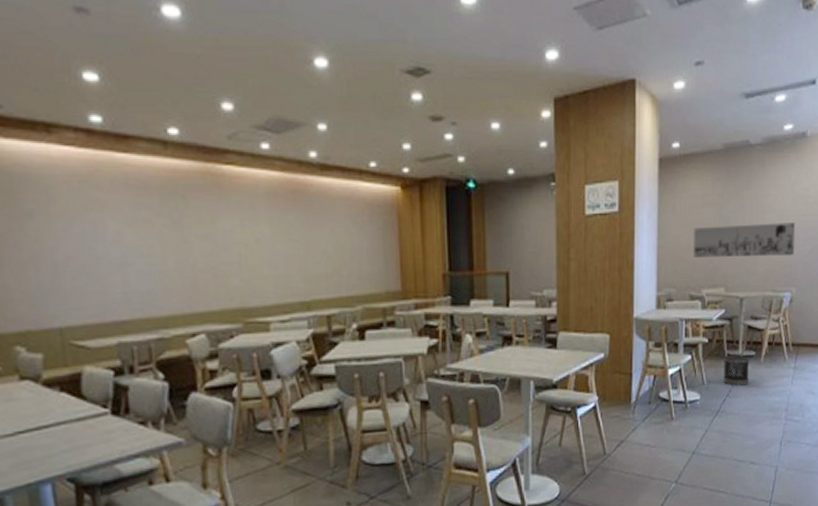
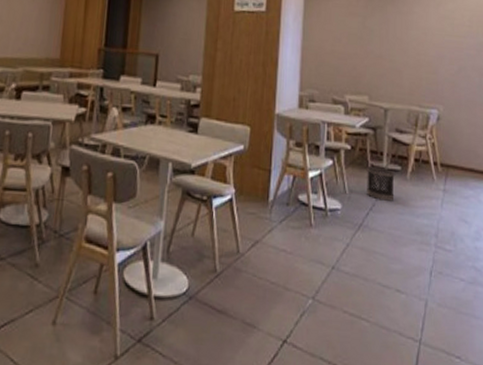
wall art: present [694,222,796,257] -> none [337,34,441,73]

